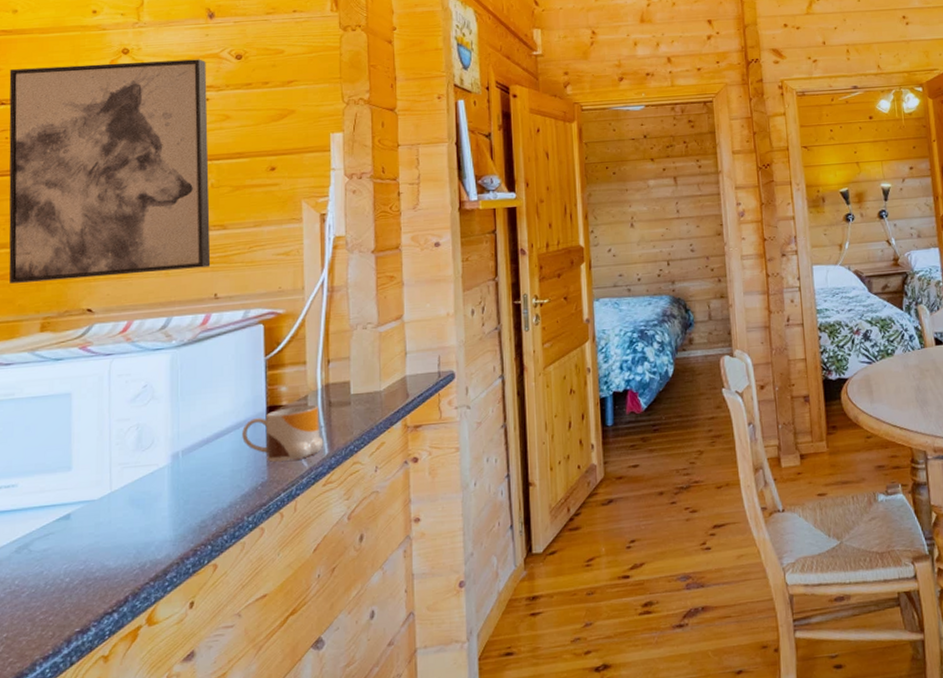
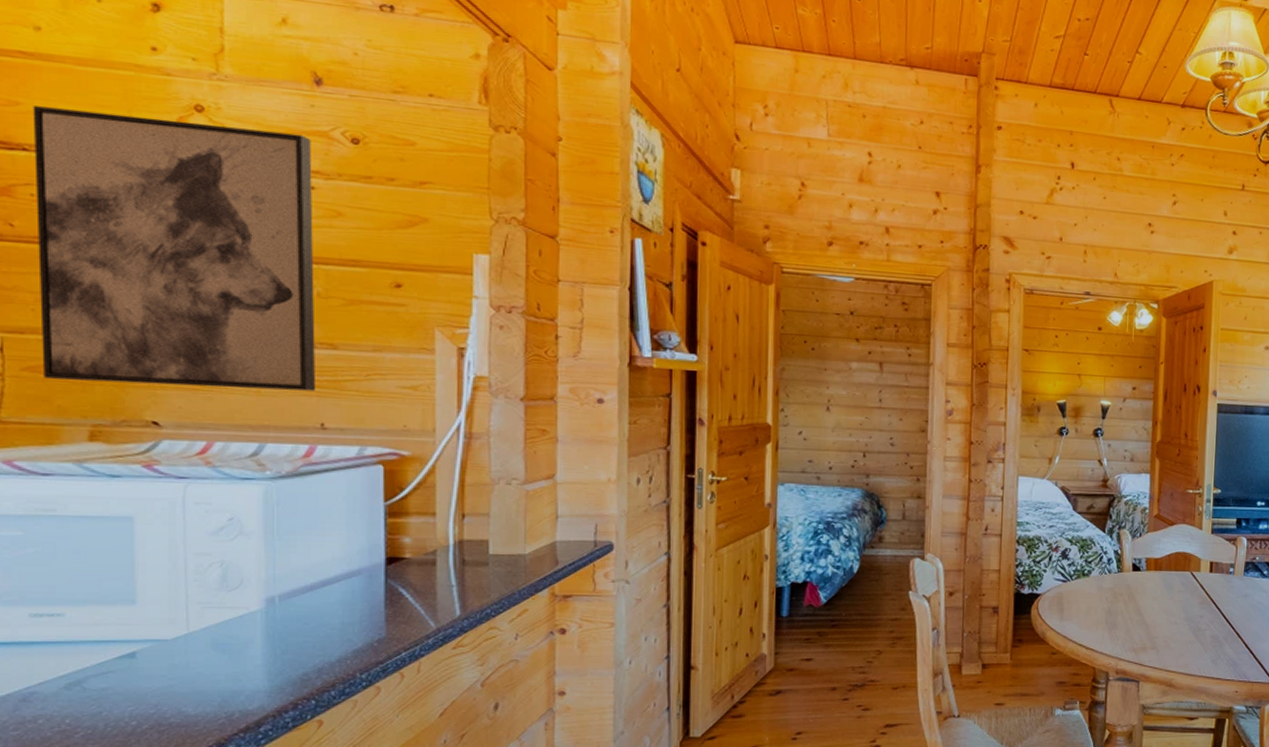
mug: present [242,405,324,463] -> none [355,561,455,620]

